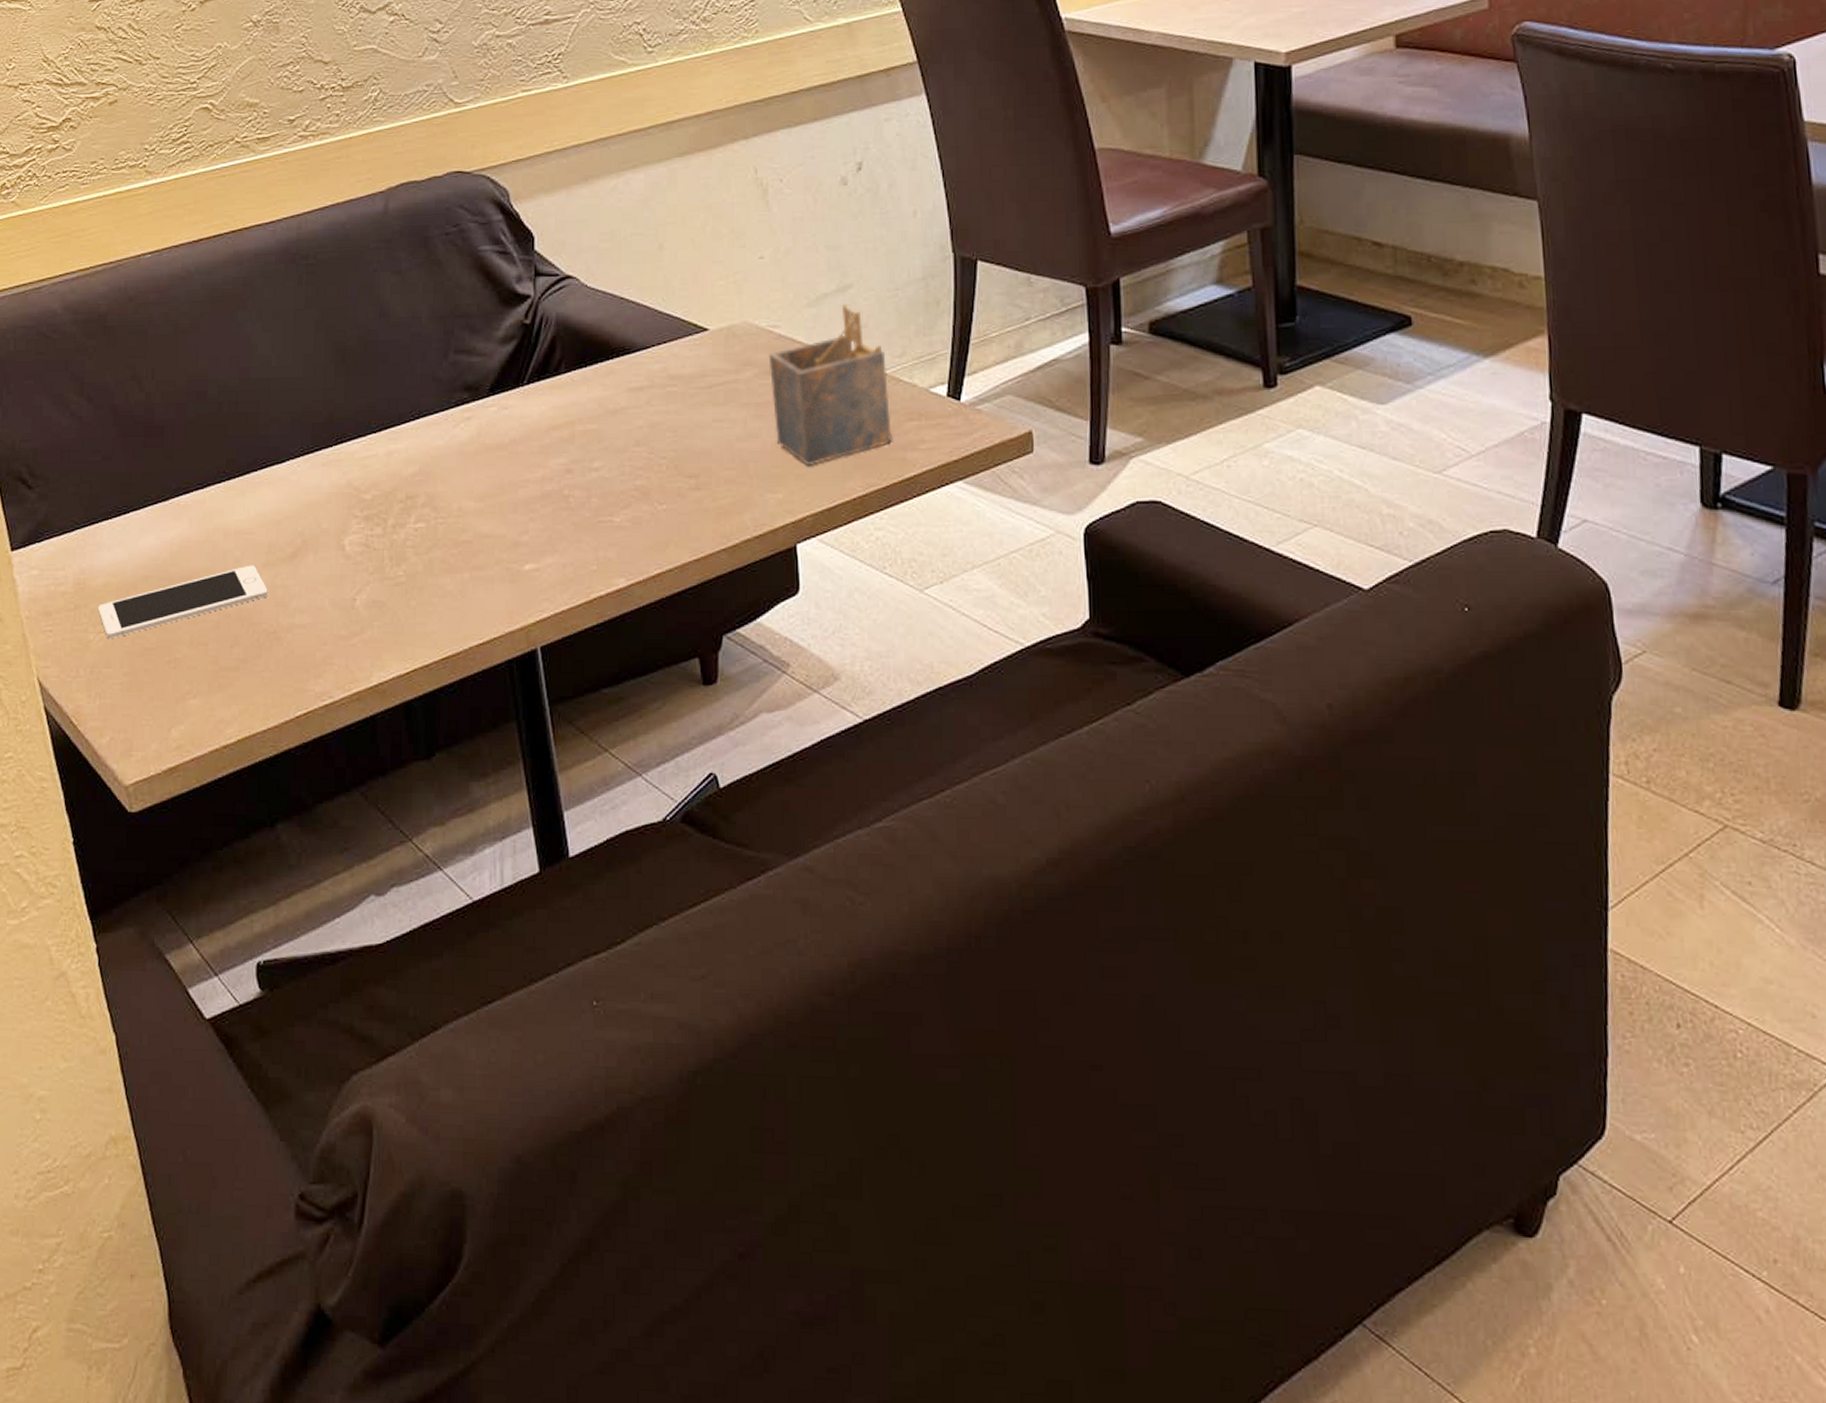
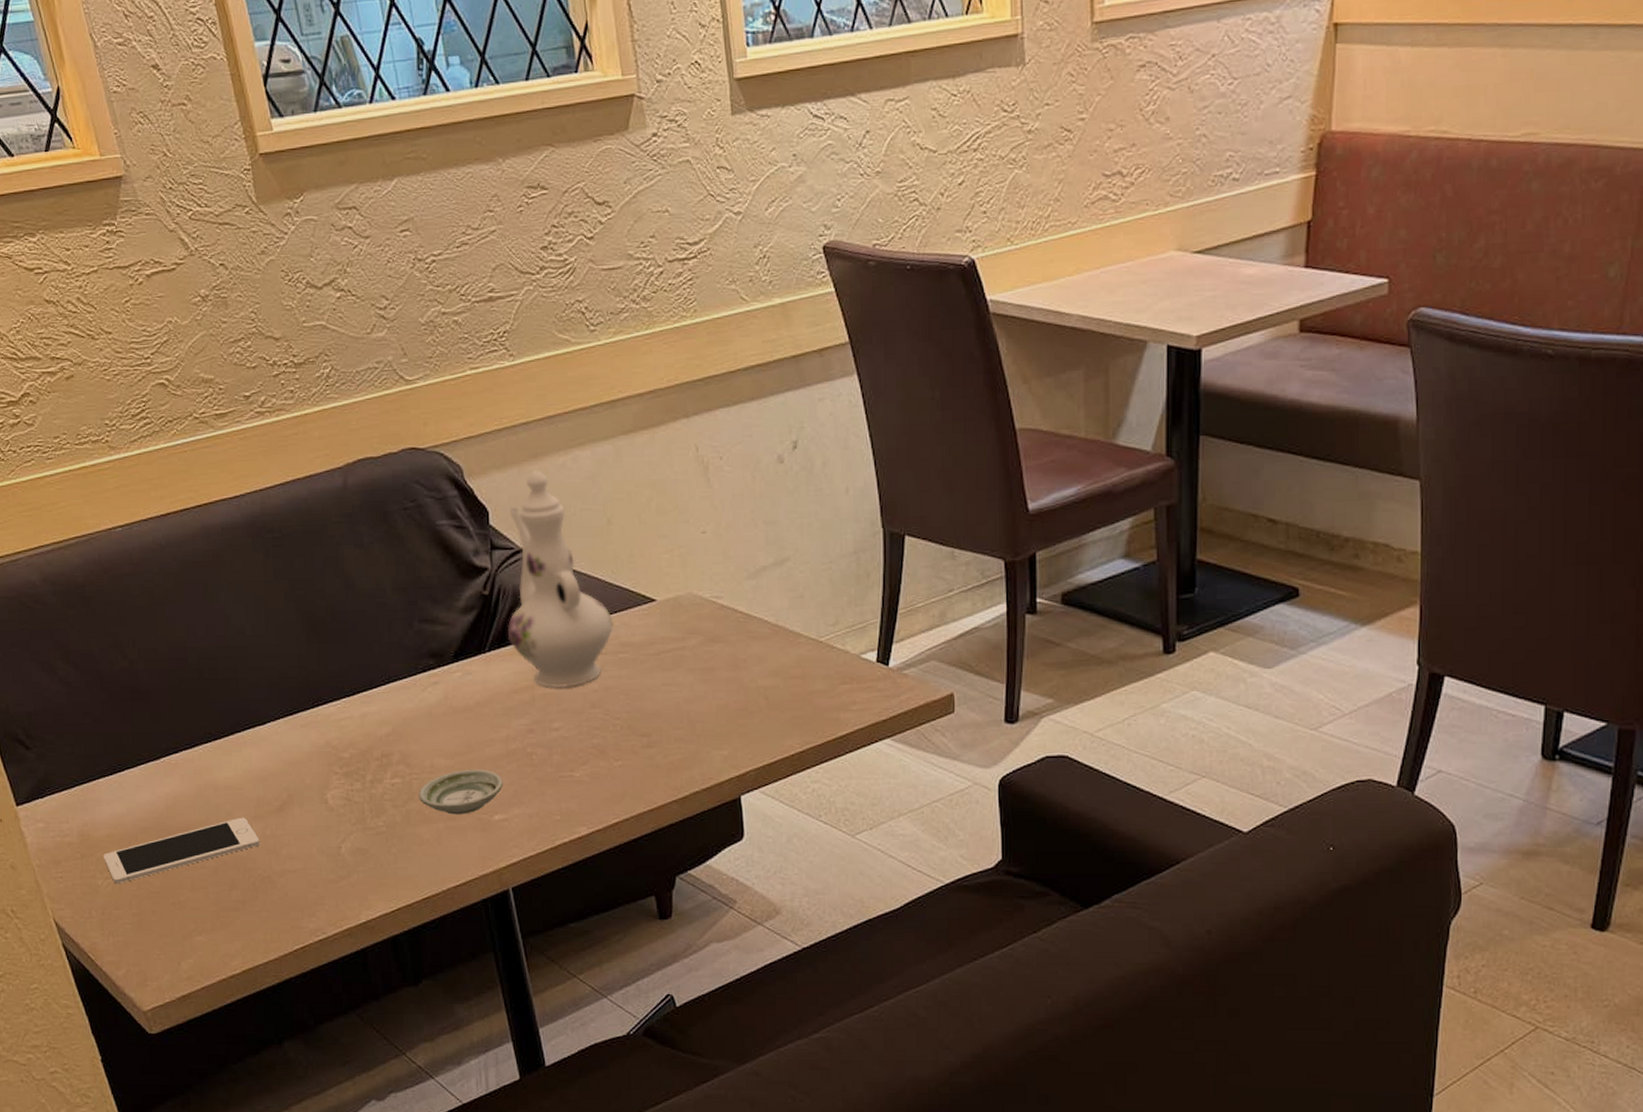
saucer: none [444,512,536,564] -> present [419,769,503,815]
ewer: none [549,194,662,425] -> present [508,471,613,689]
napkin holder: present [768,304,893,465] -> none [712,576,828,725]

